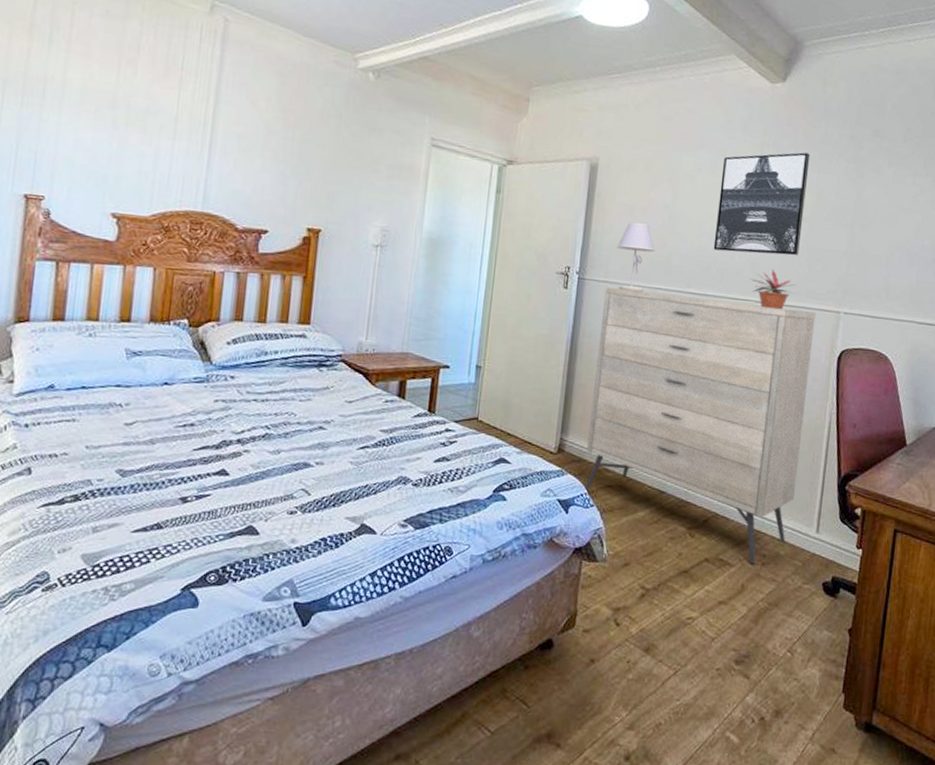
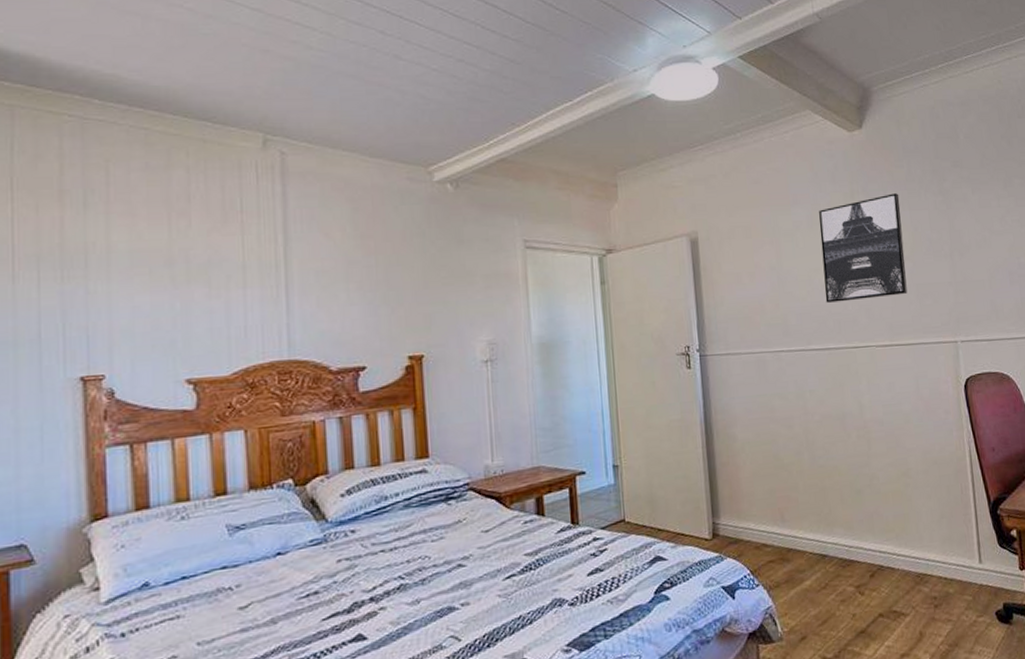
dresser: present [584,286,816,563] -> none [729,346,953,608]
table lamp: present [616,222,655,293] -> none [731,289,770,360]
potted plant: present [750,268,796,310] -> none [867,311,911,351]

